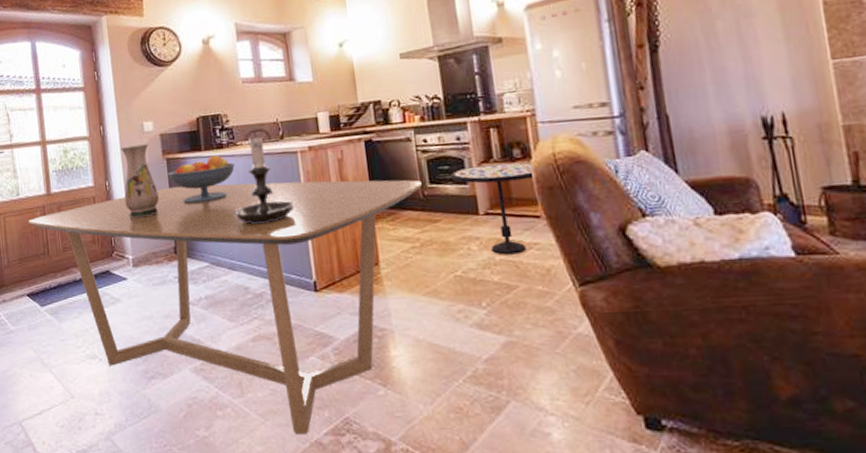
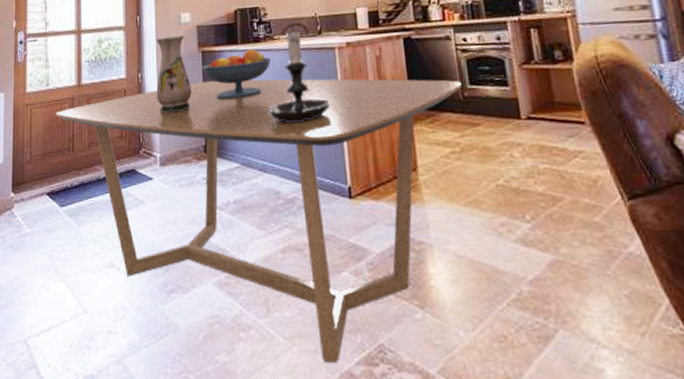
side table: present [451,162,532,255] -> none [491,65,575,164]

